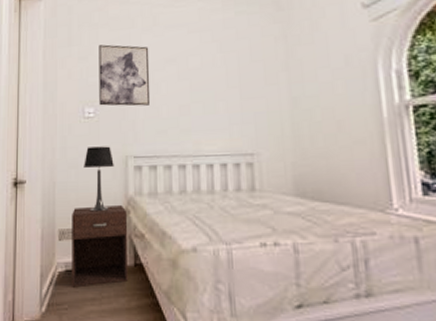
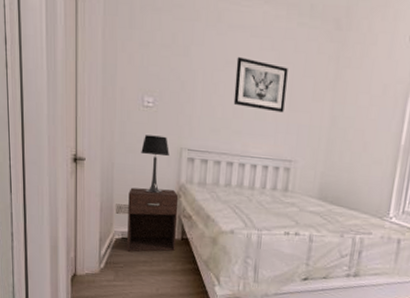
wall art: present [99,44,151,106] -> none [159,33,211,104]
wall art: none [177,53,235,103] -> present [233,56,288,113]

